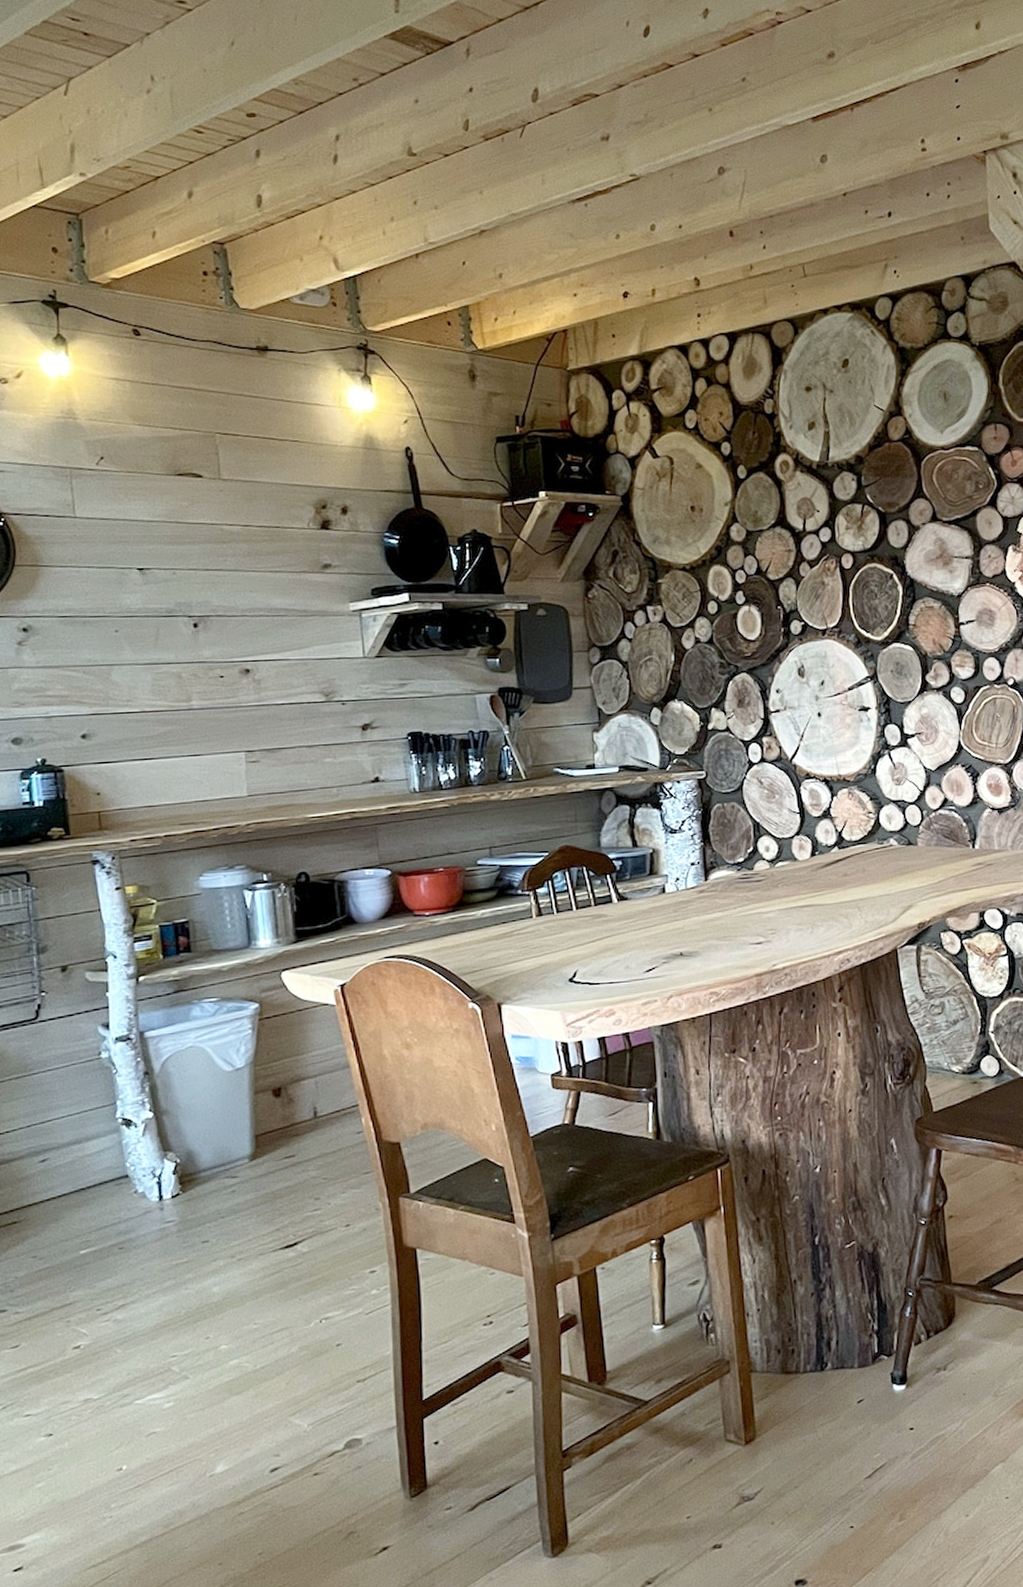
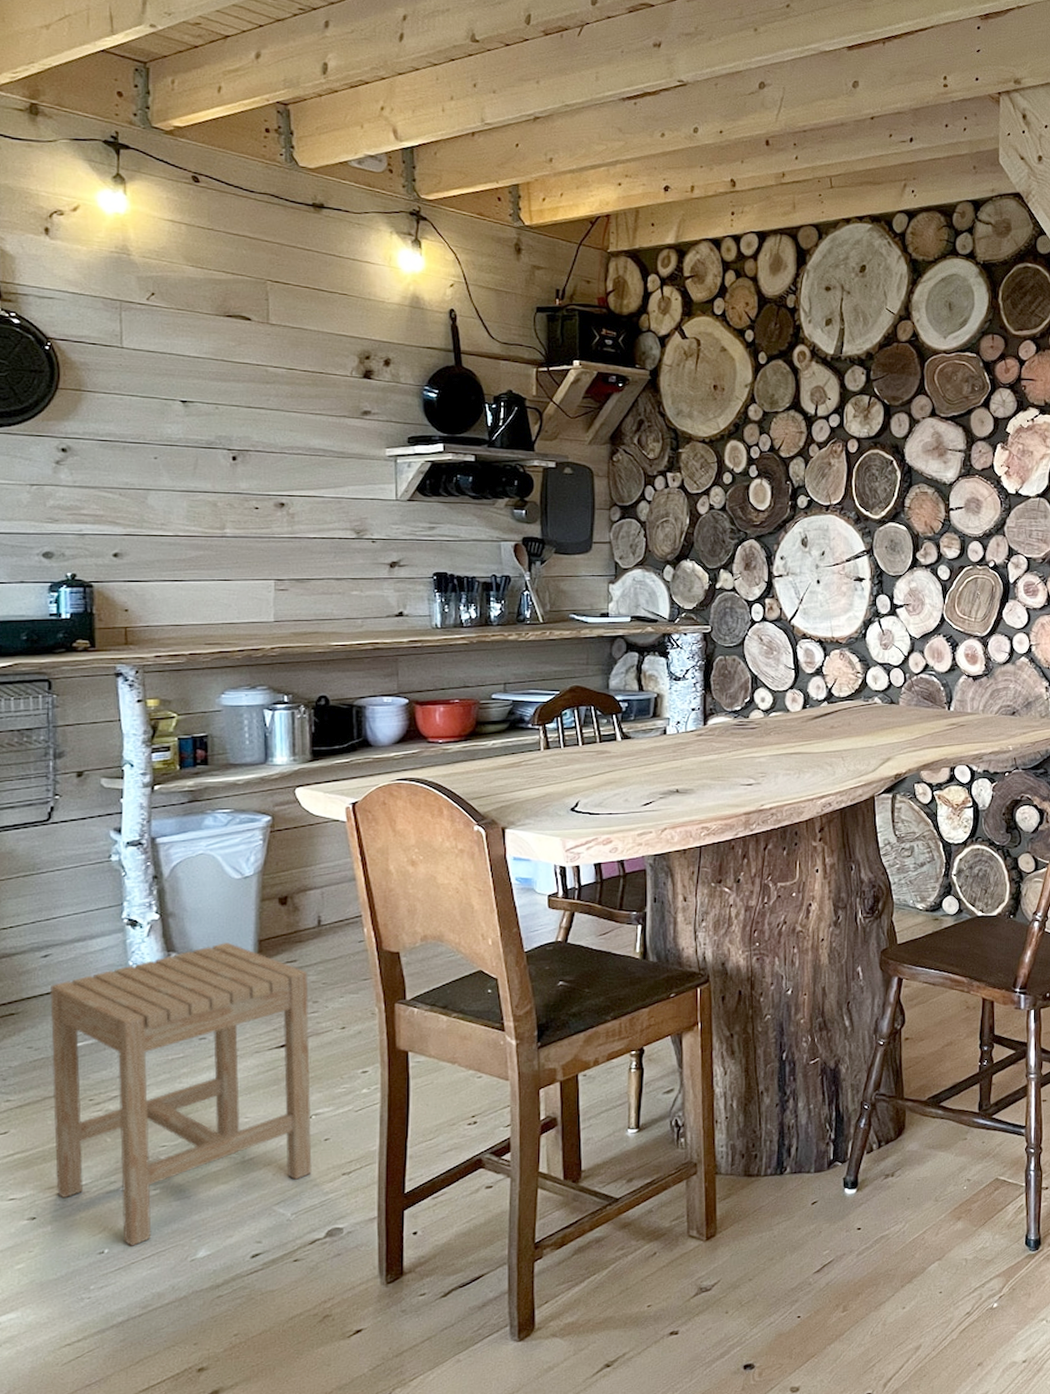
stool: none [50,1139,326,1462] -> present [50,942,312,1246]

